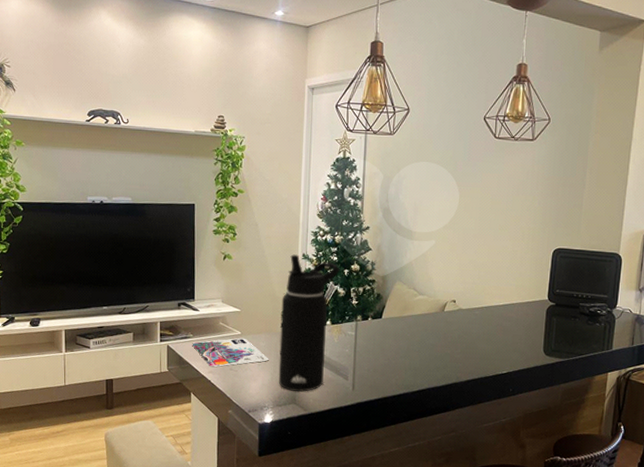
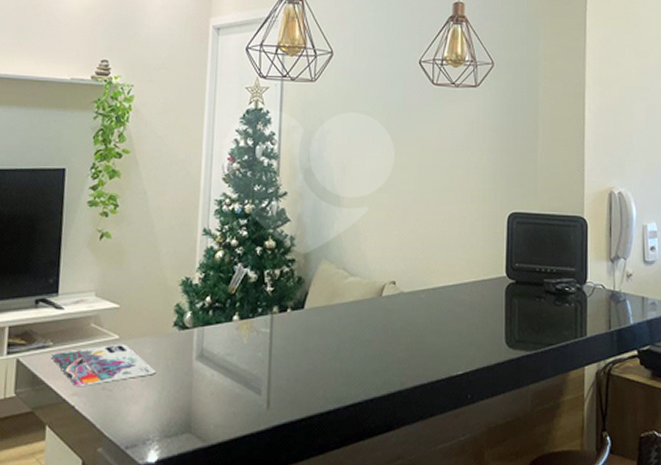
water bottle: present [278,254,340,392] -> none [168,229,251,416]

